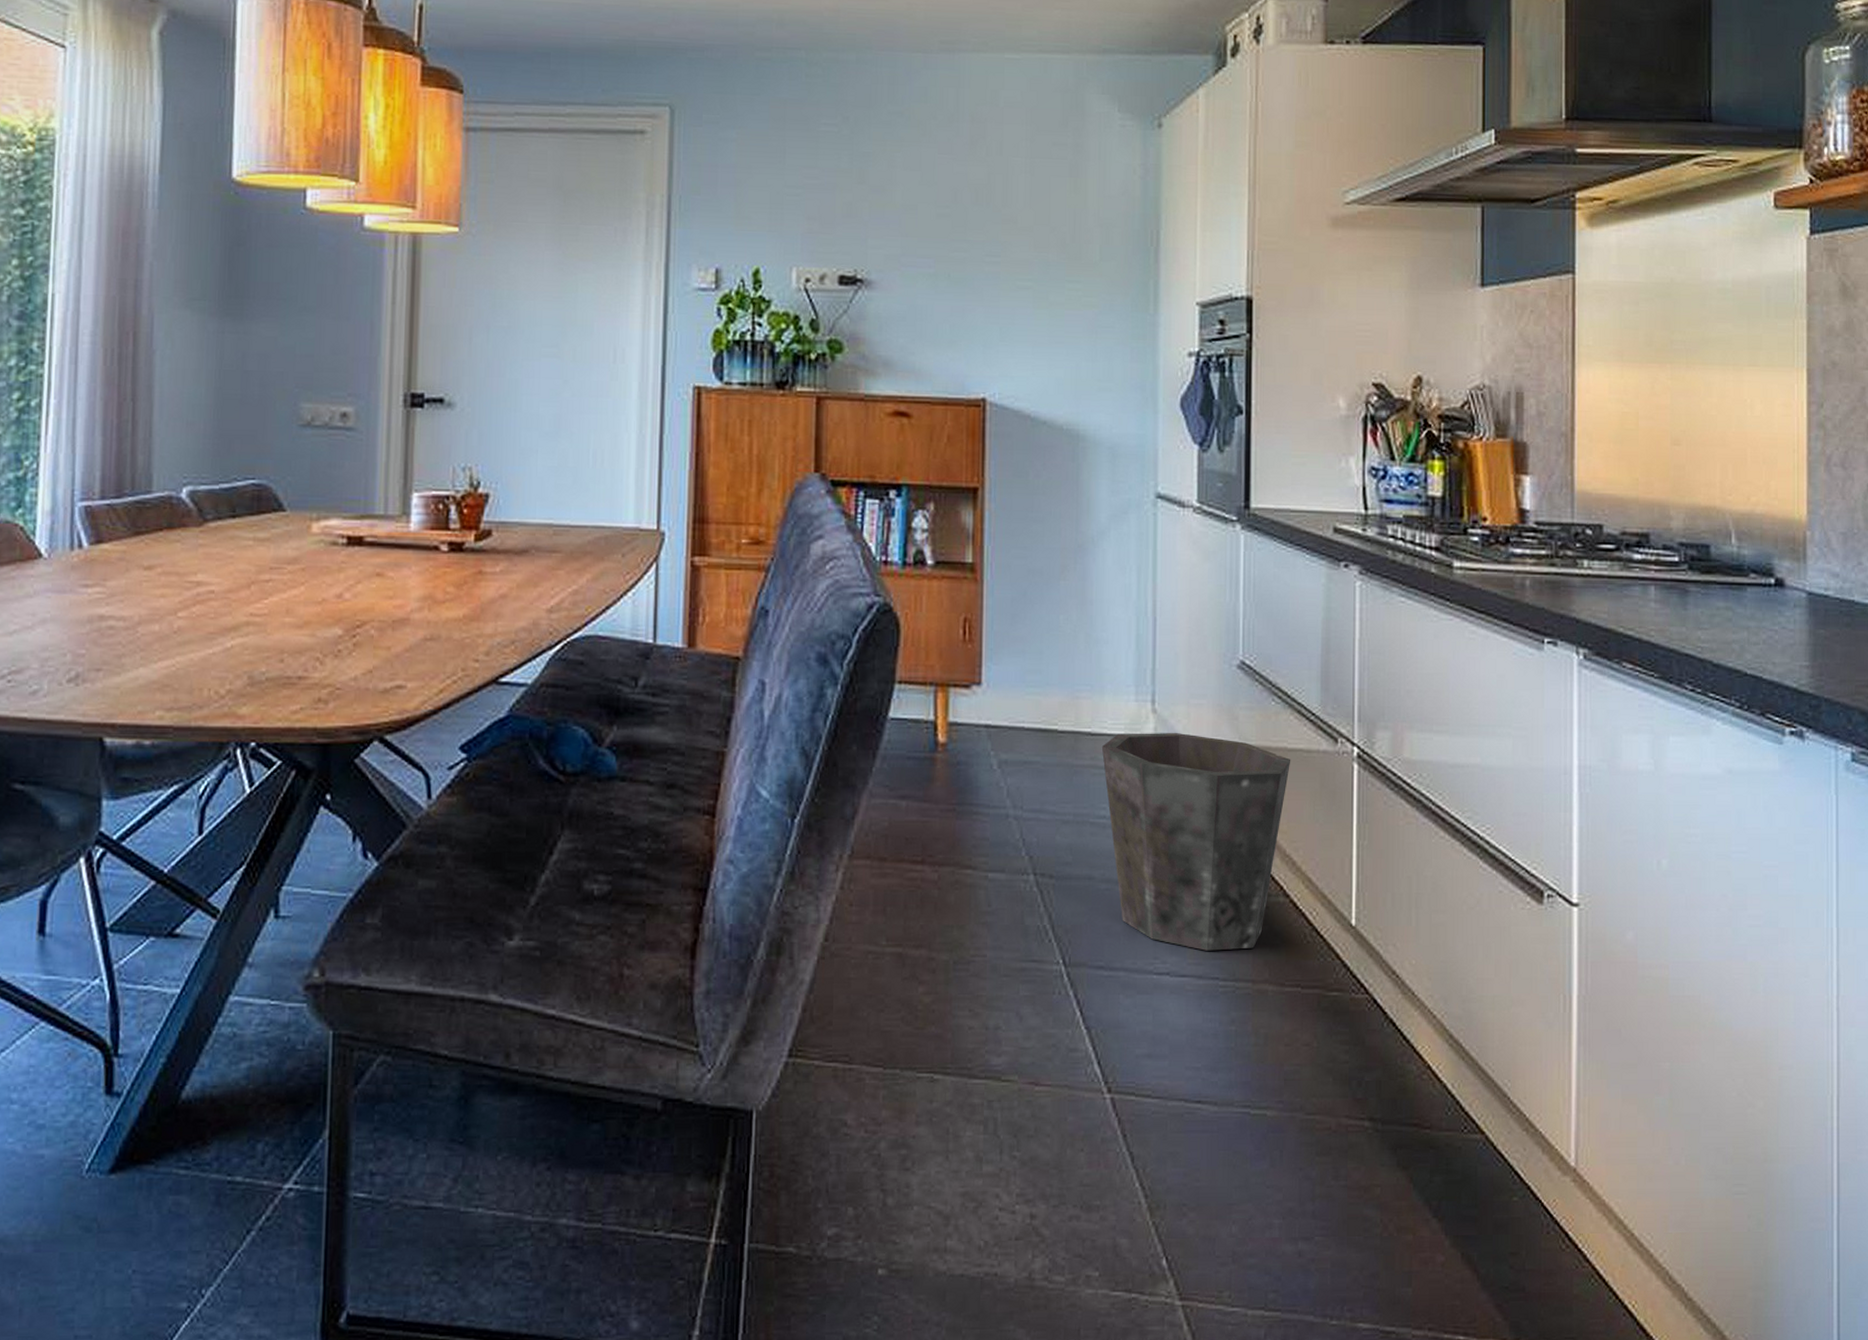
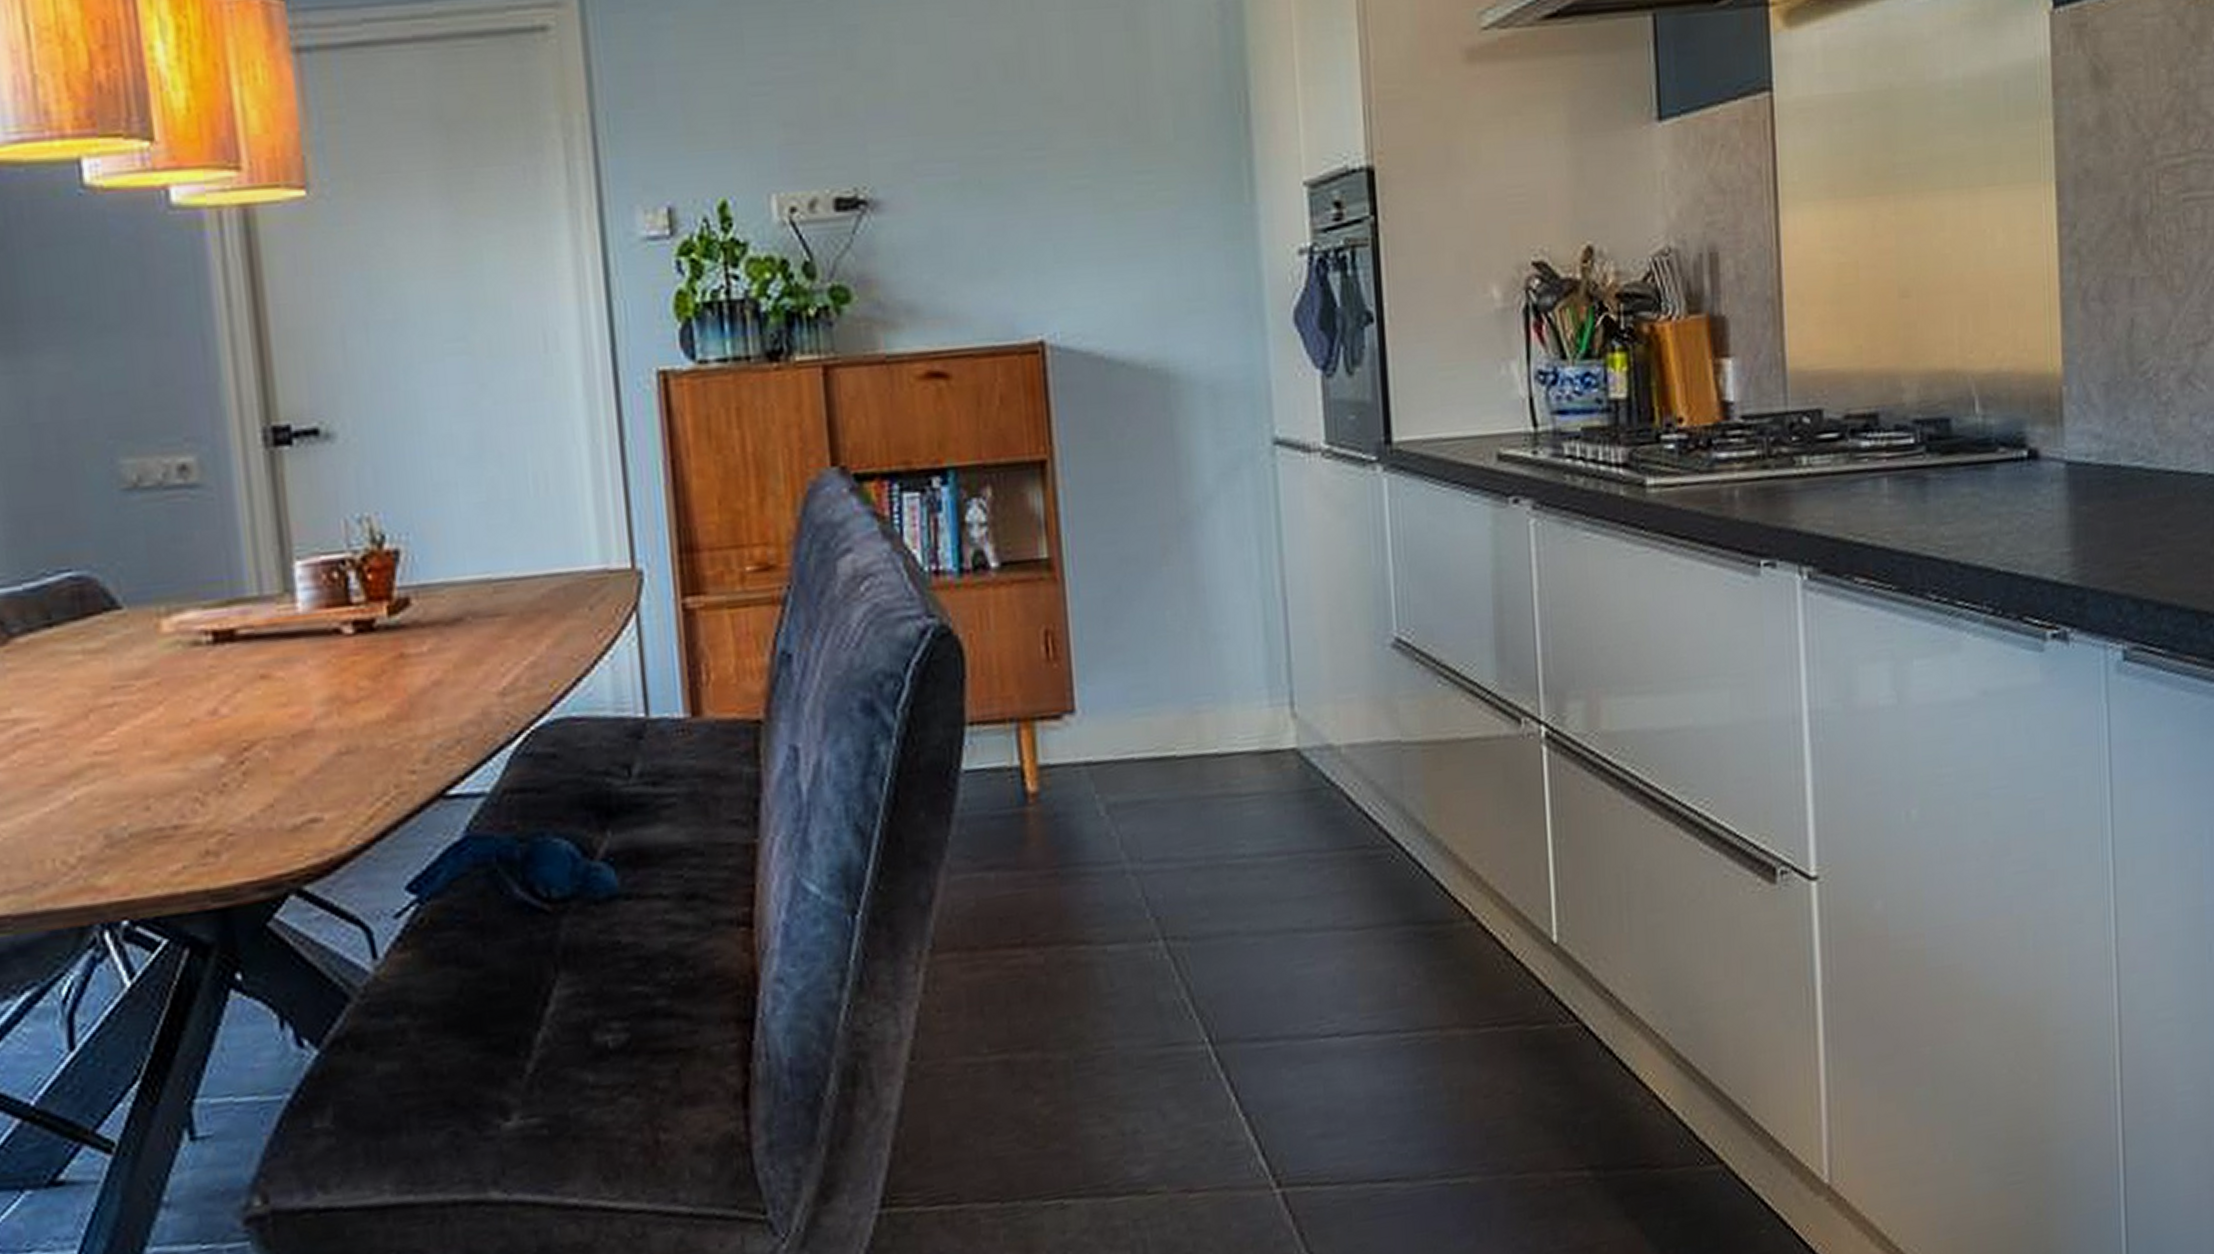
waste bin: present [1101,732,1291,951] -> none [1232,738,1467,1000]

